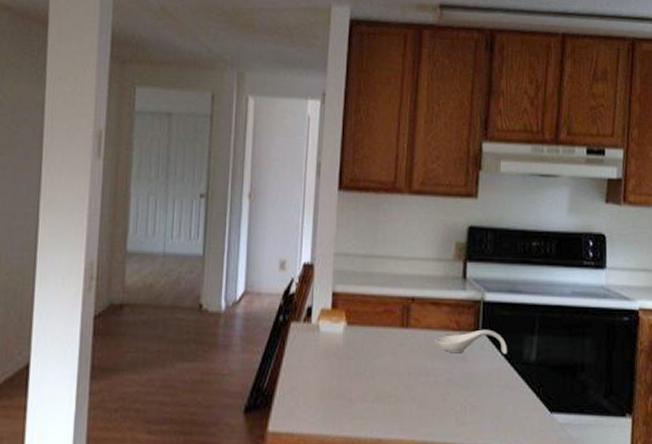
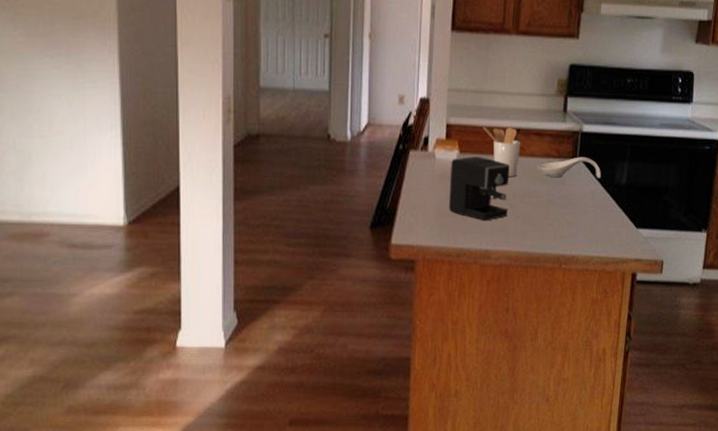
coffee maker: none [335,329,404,404] -> present [449,157,510,221]
utensil holder: none [373,295,416,352] -> present [483,126,521,176]

